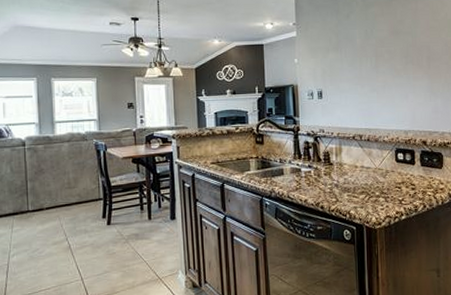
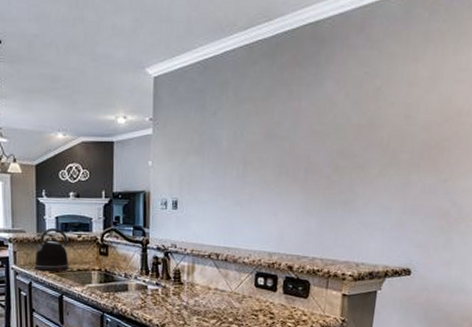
kettle: none [195,122,229,163] -> present [33,227,69,271]

